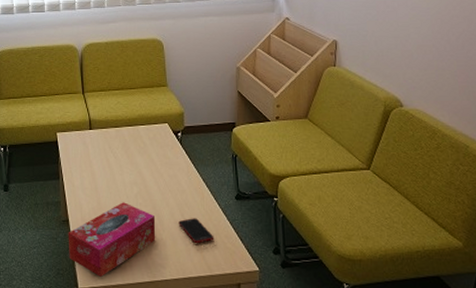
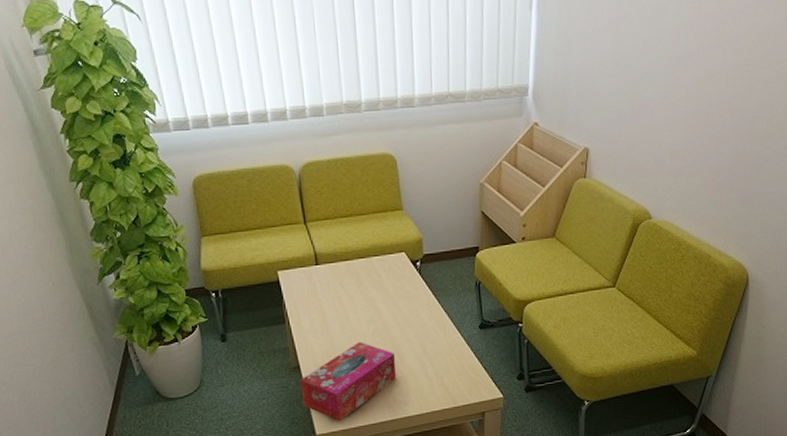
cell phone: present [178,218,214,244] -> none [420,352,458,378]

